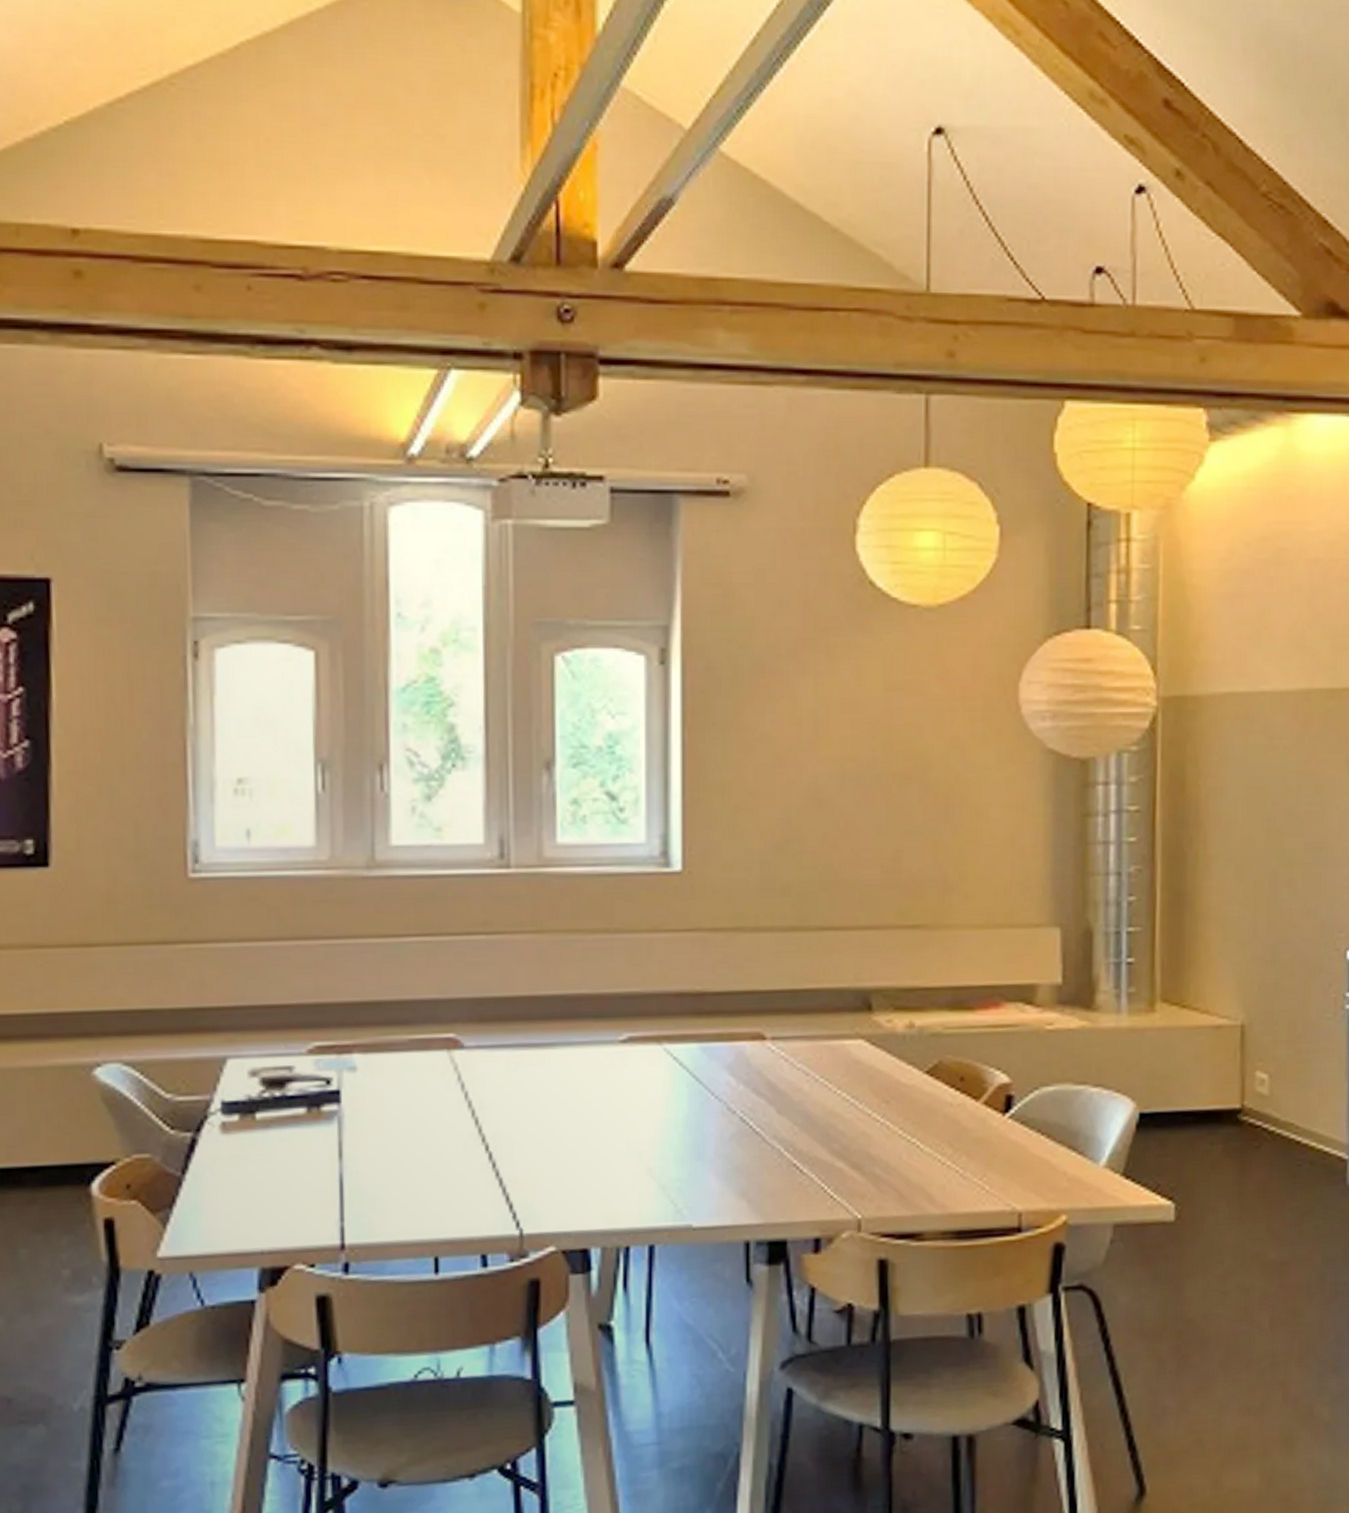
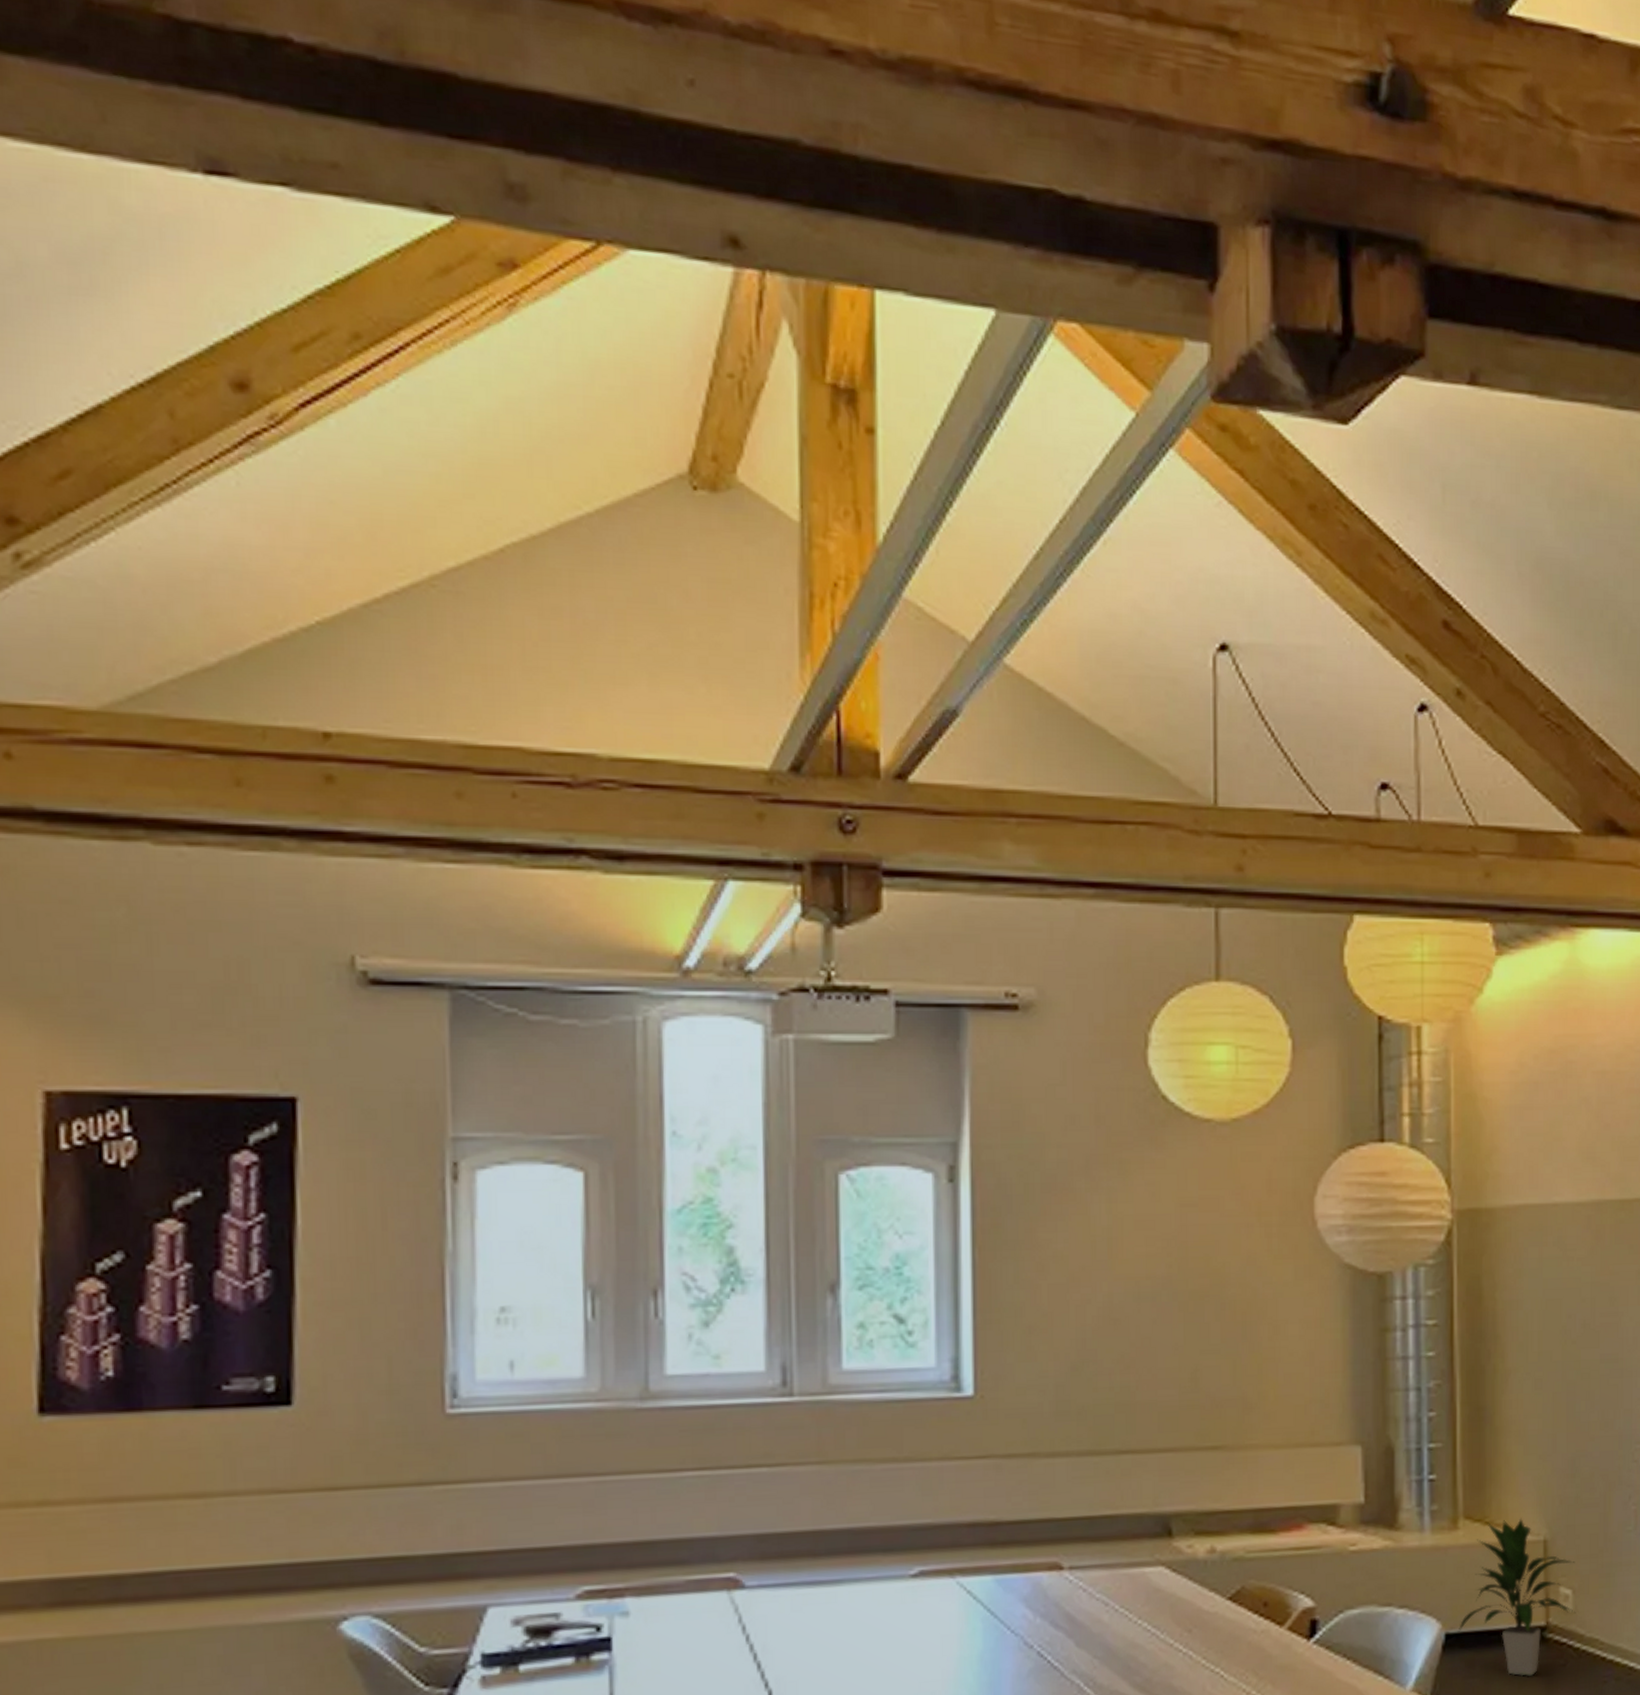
indoor plant: none [1152,1002,1272,1157] -> present [1457,1518,1576,1677]

